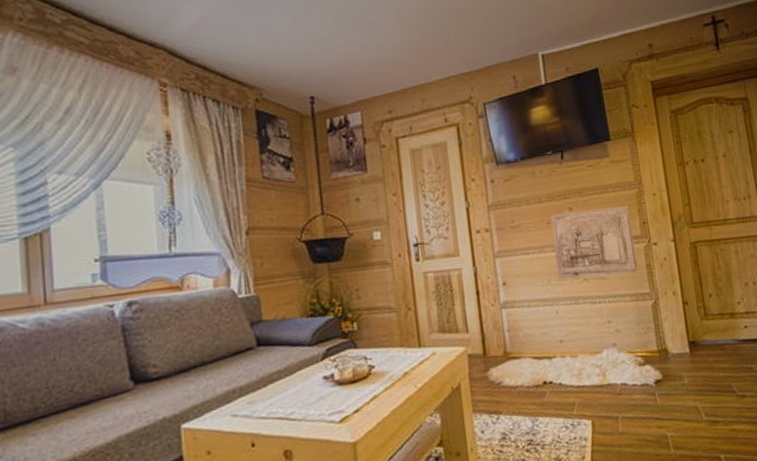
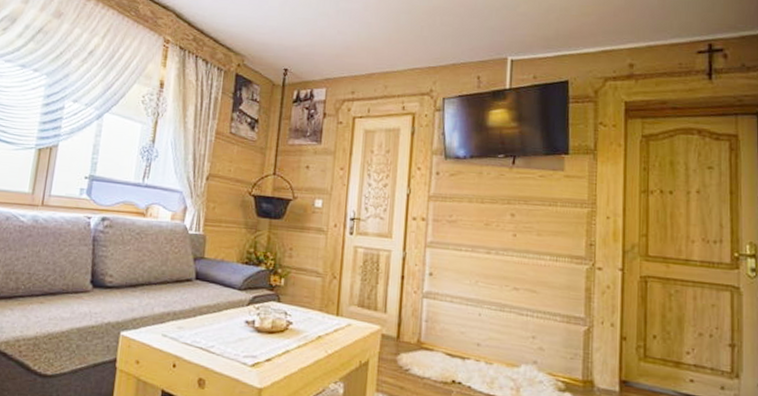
relief carving: present [551,205,637,280] -> none [486,217,577,294]

